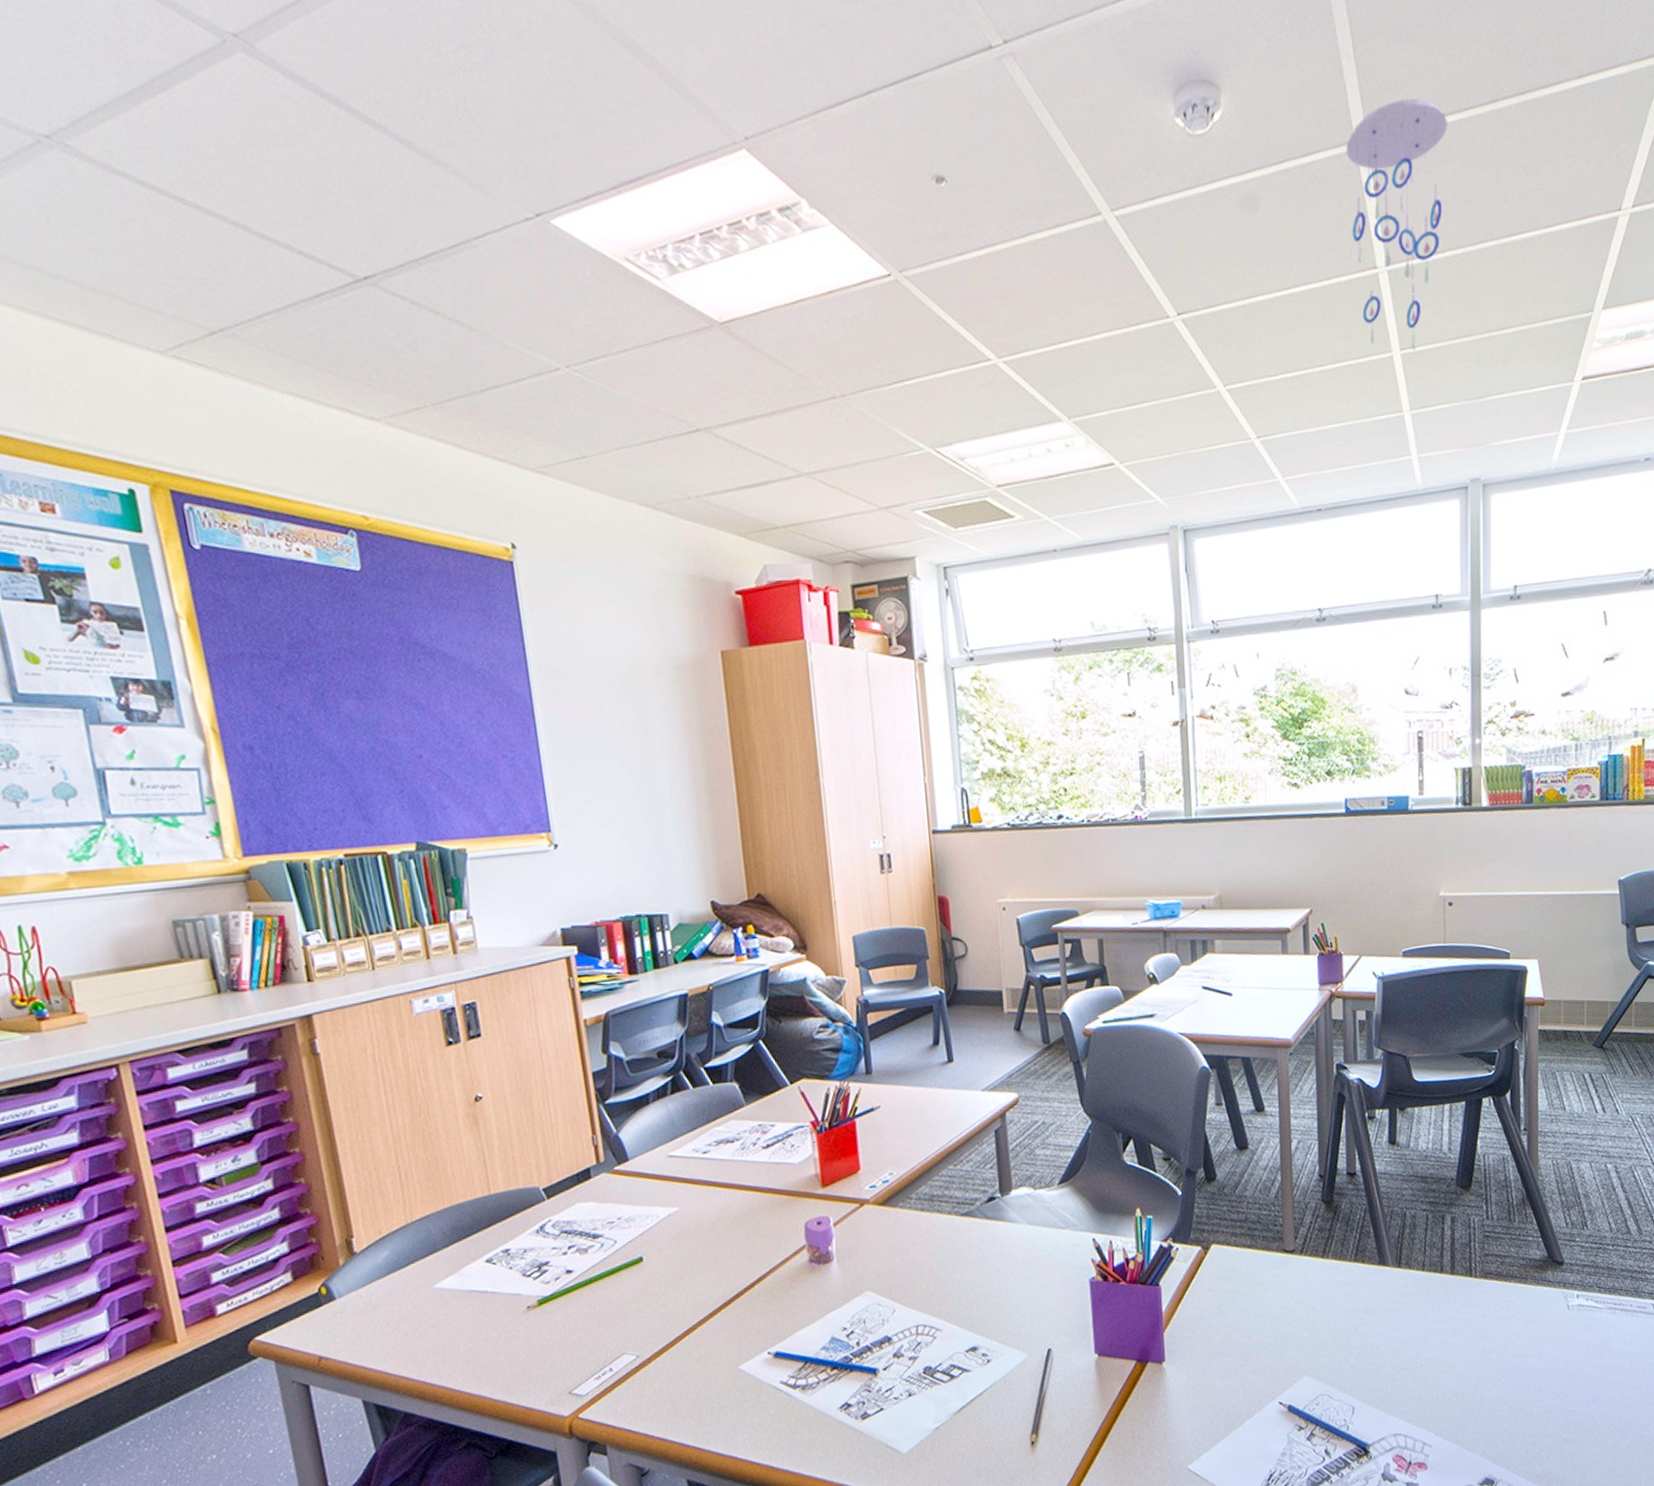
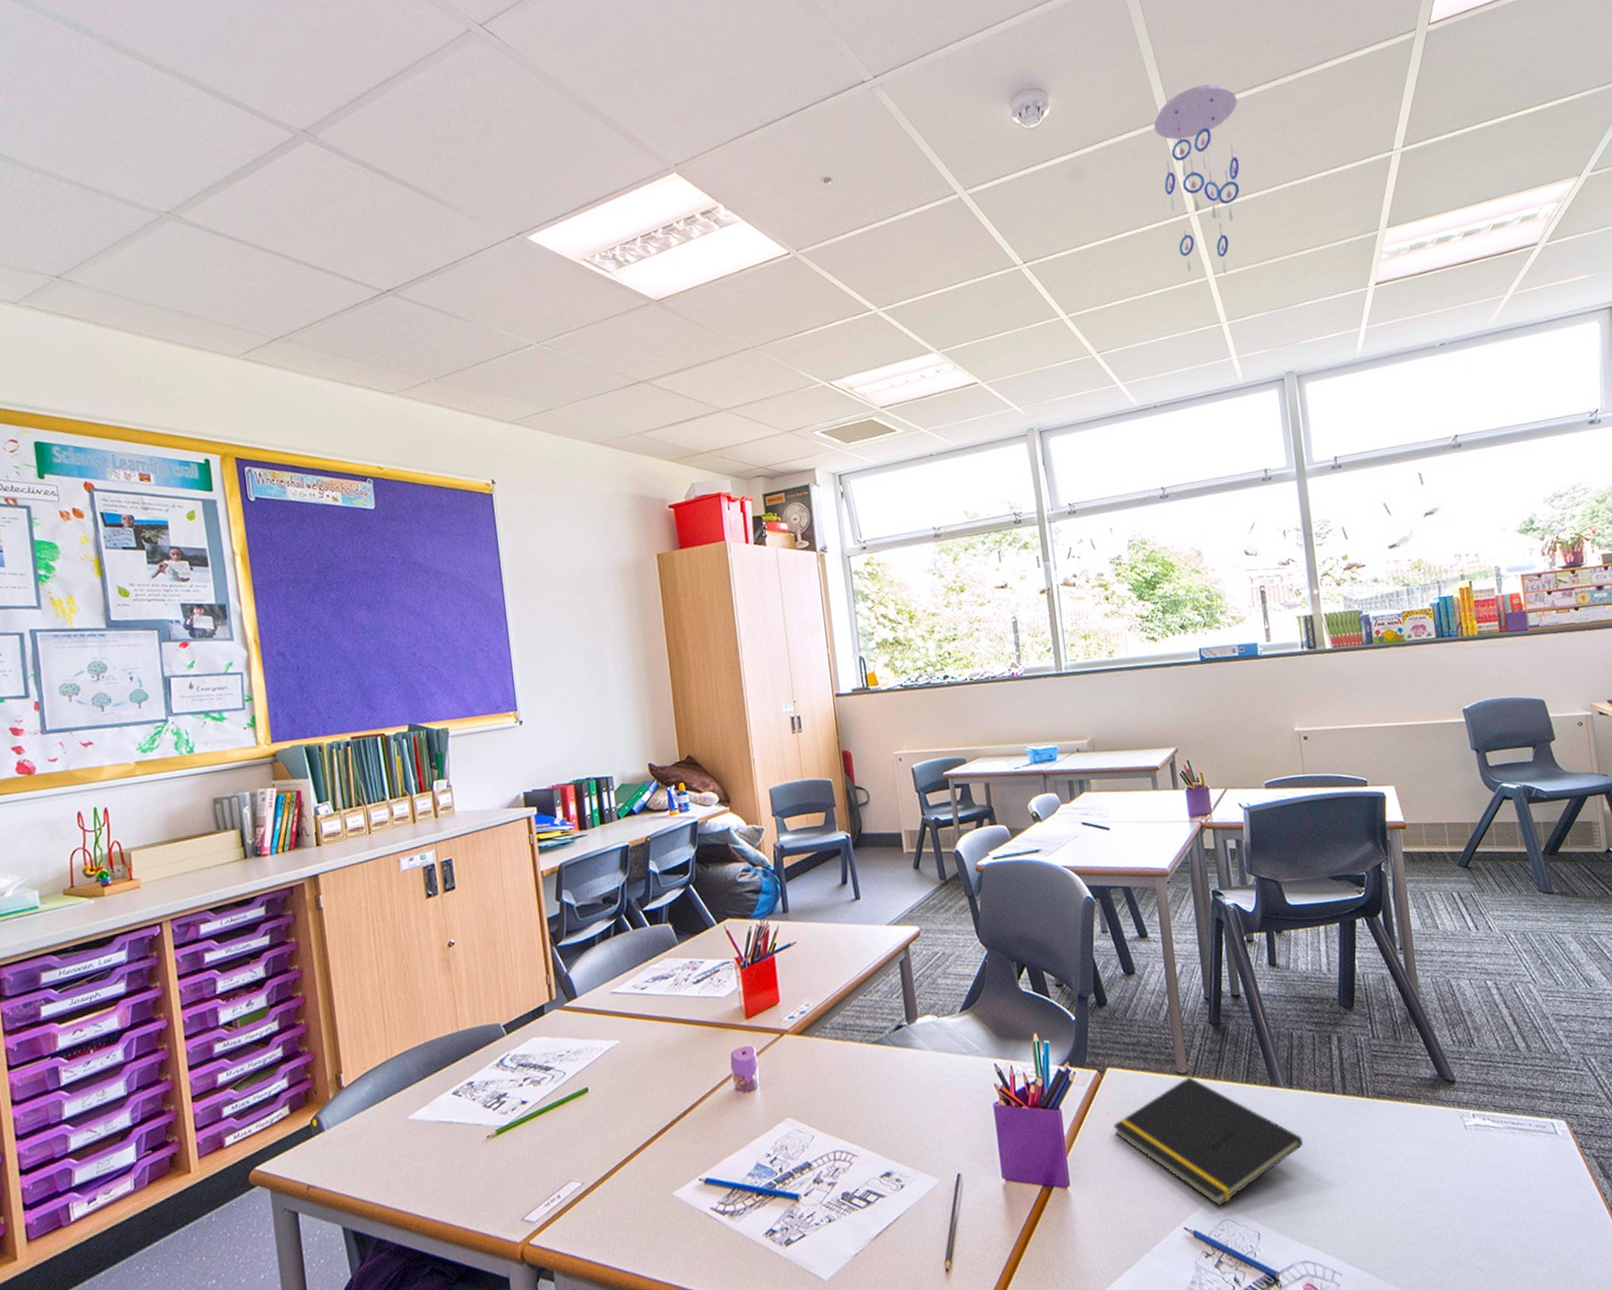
notepad: none [1214,1254,1407,1382] -> present [1113,1076,1304,1207]

